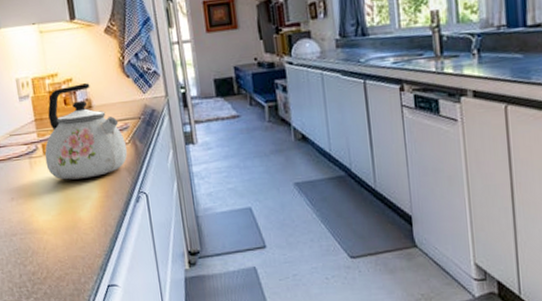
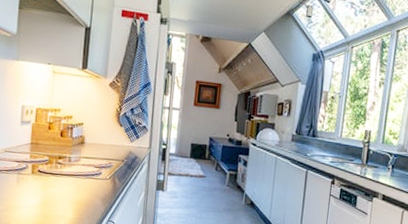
kettle: present [45,83,127,180] -> none [32,121,106,201]

